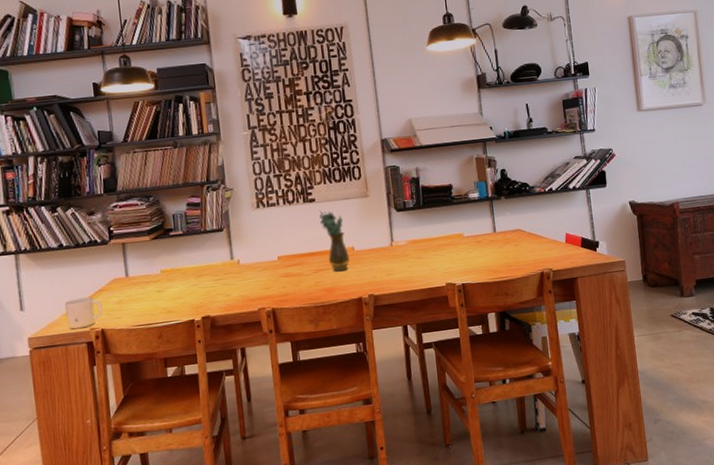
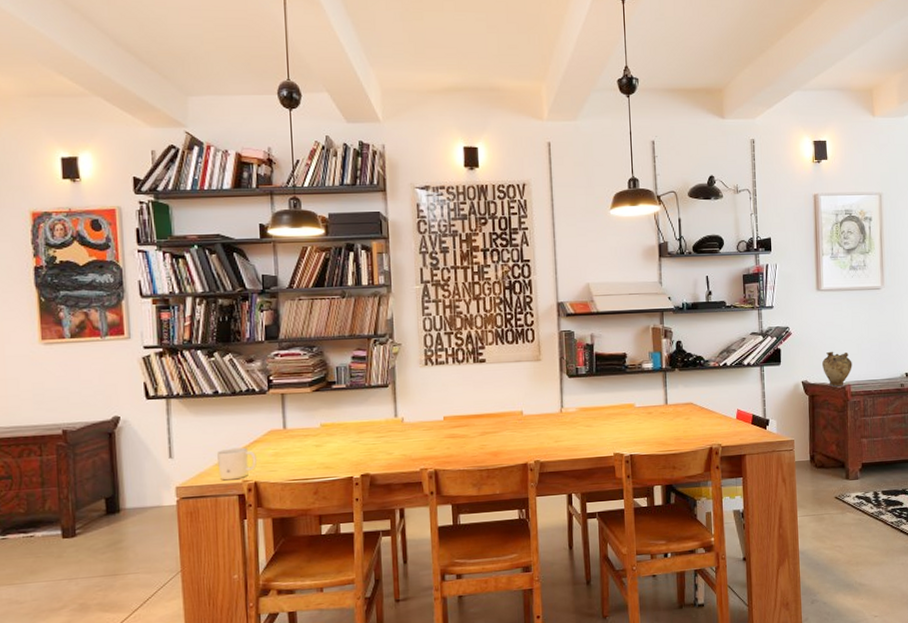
vase: present [319,211,350,272] -> none [489,372,517,436]
vase: none [648,170,679,205] -> present [822,351,852,387]

